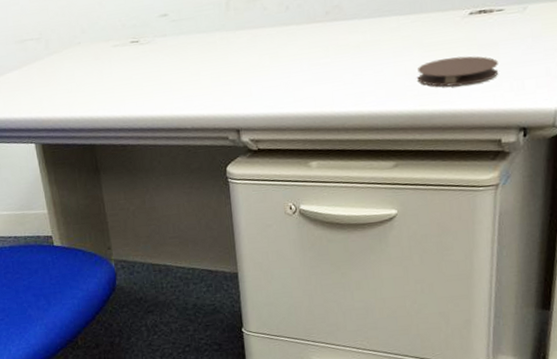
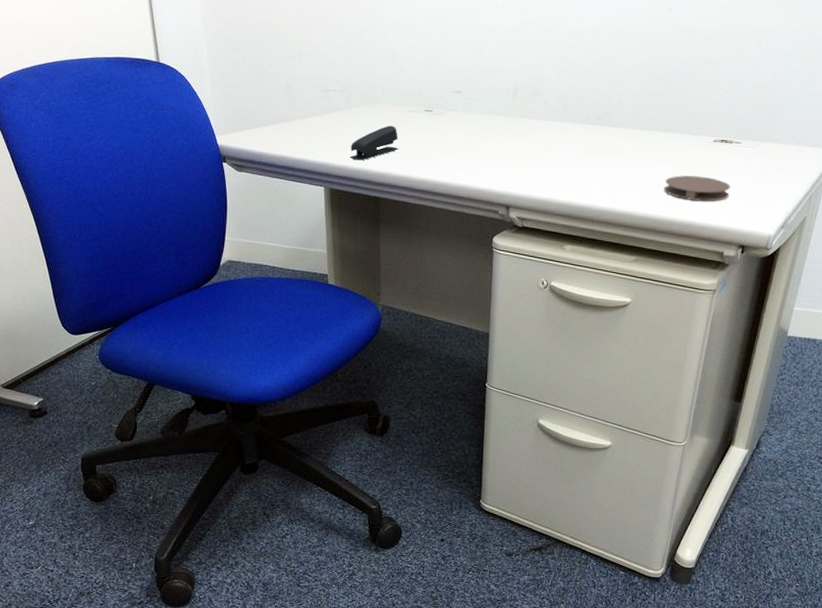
stapler: none [57,65,108,109] -> present [349,126,399,161]

